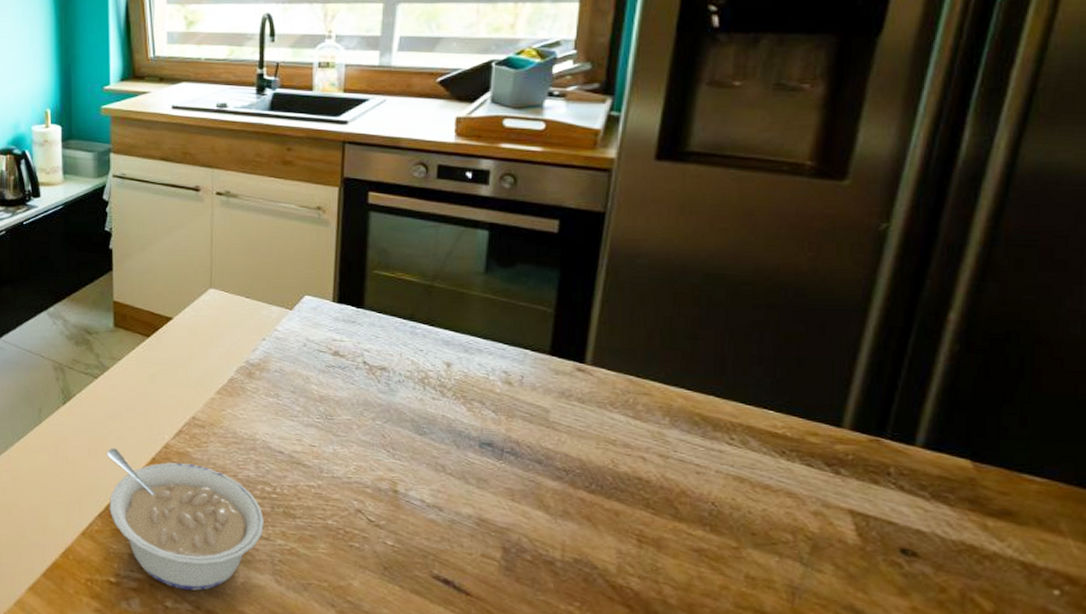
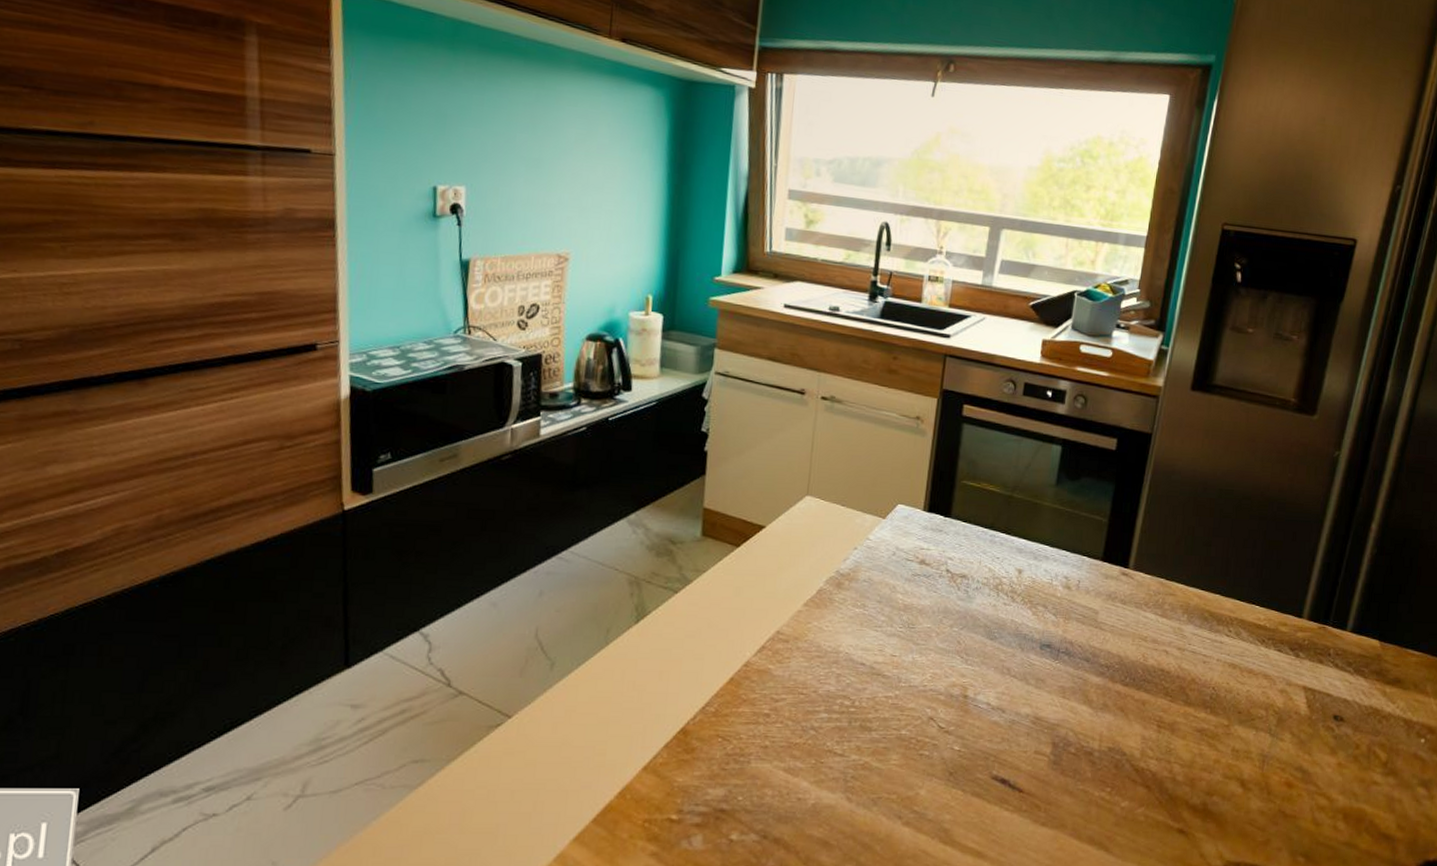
legume: present [107,447,265,591] -> none [677,668,841,820]

